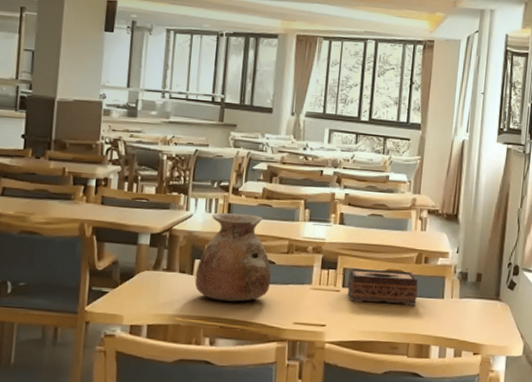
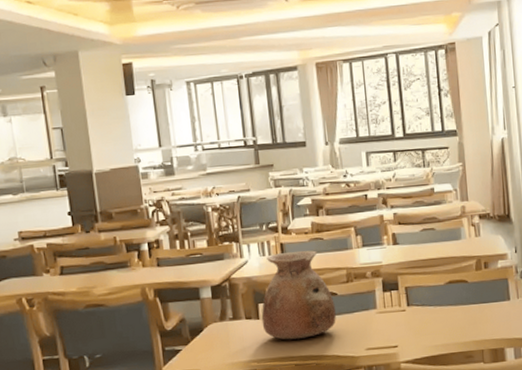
tissue box: present [347,268,418,306] -> none [411,279,484,319]

